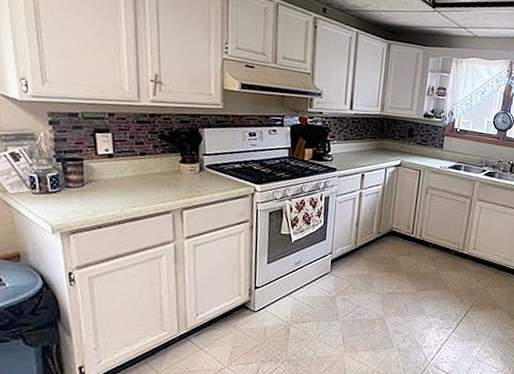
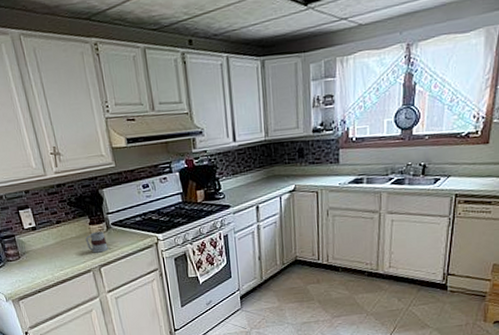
mug: none [171,171,197,195] -> present [85,231,108,253]

